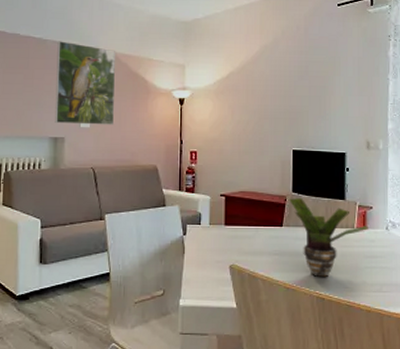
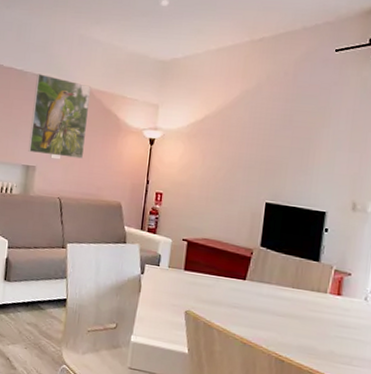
potted plant: present [289,197,368,278] -> none [255,252,344,340]

